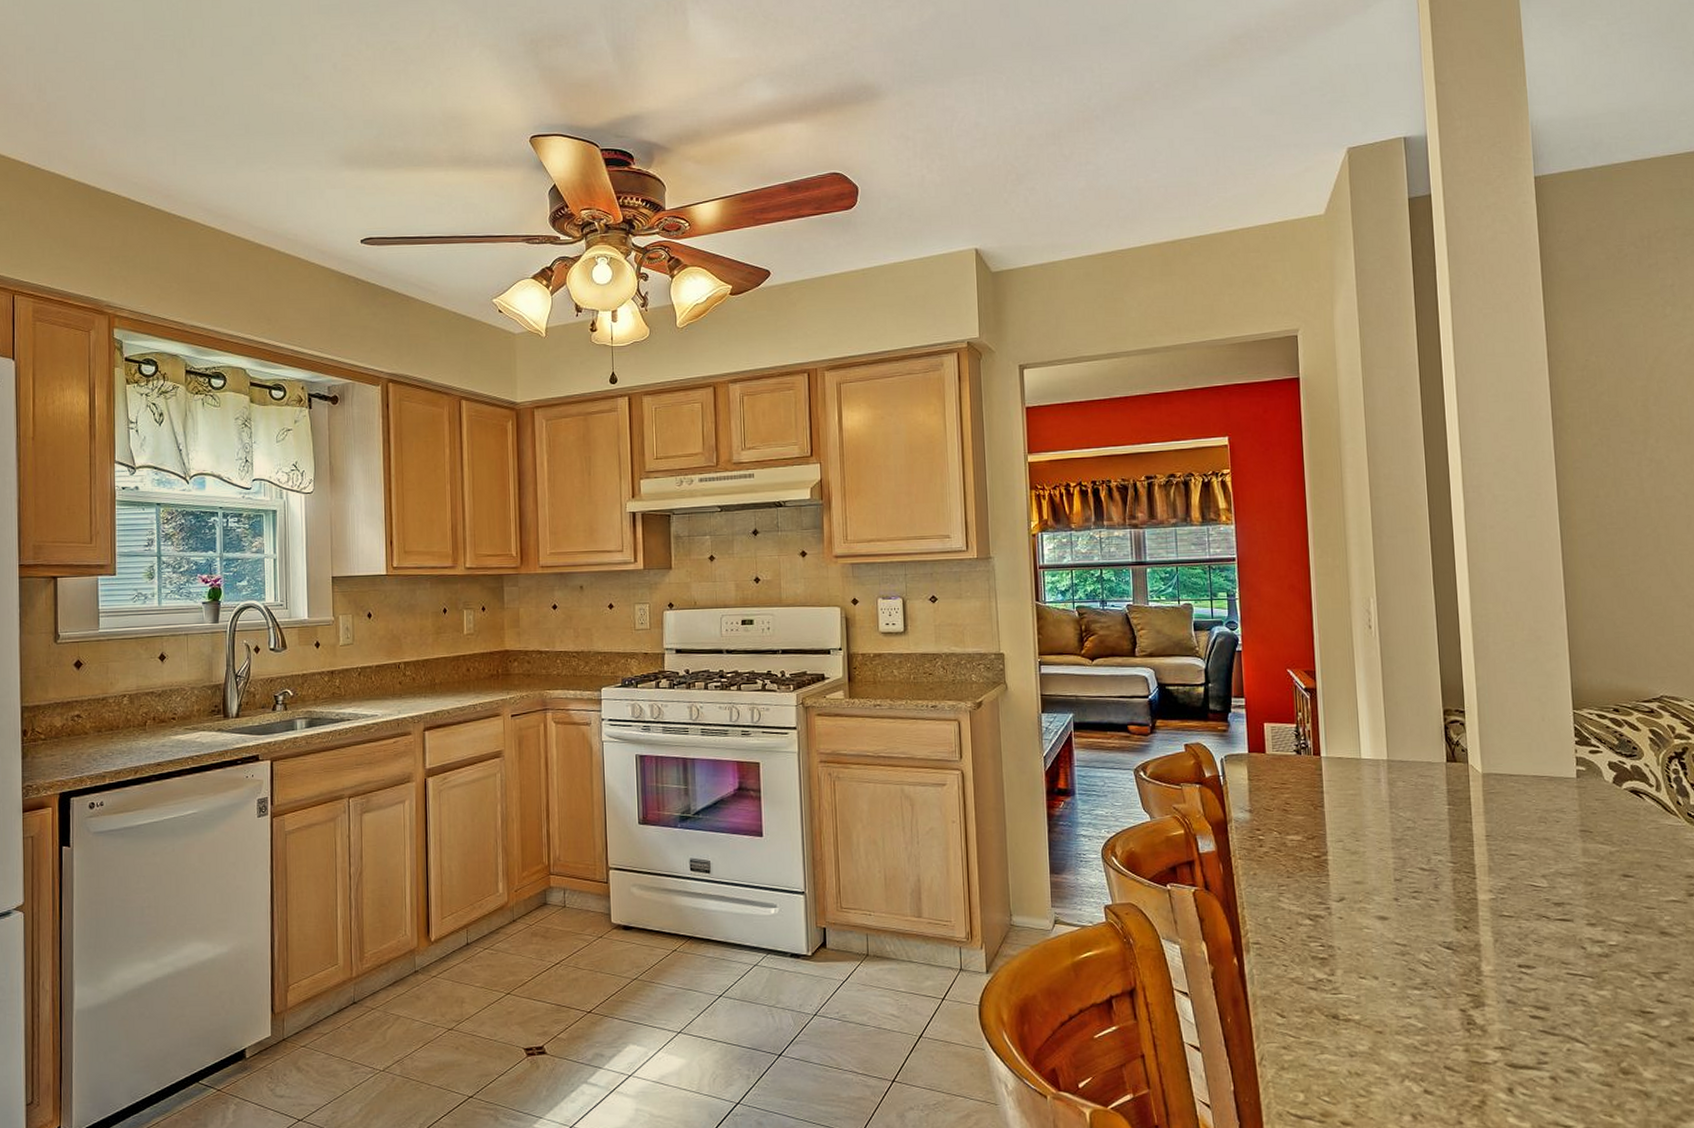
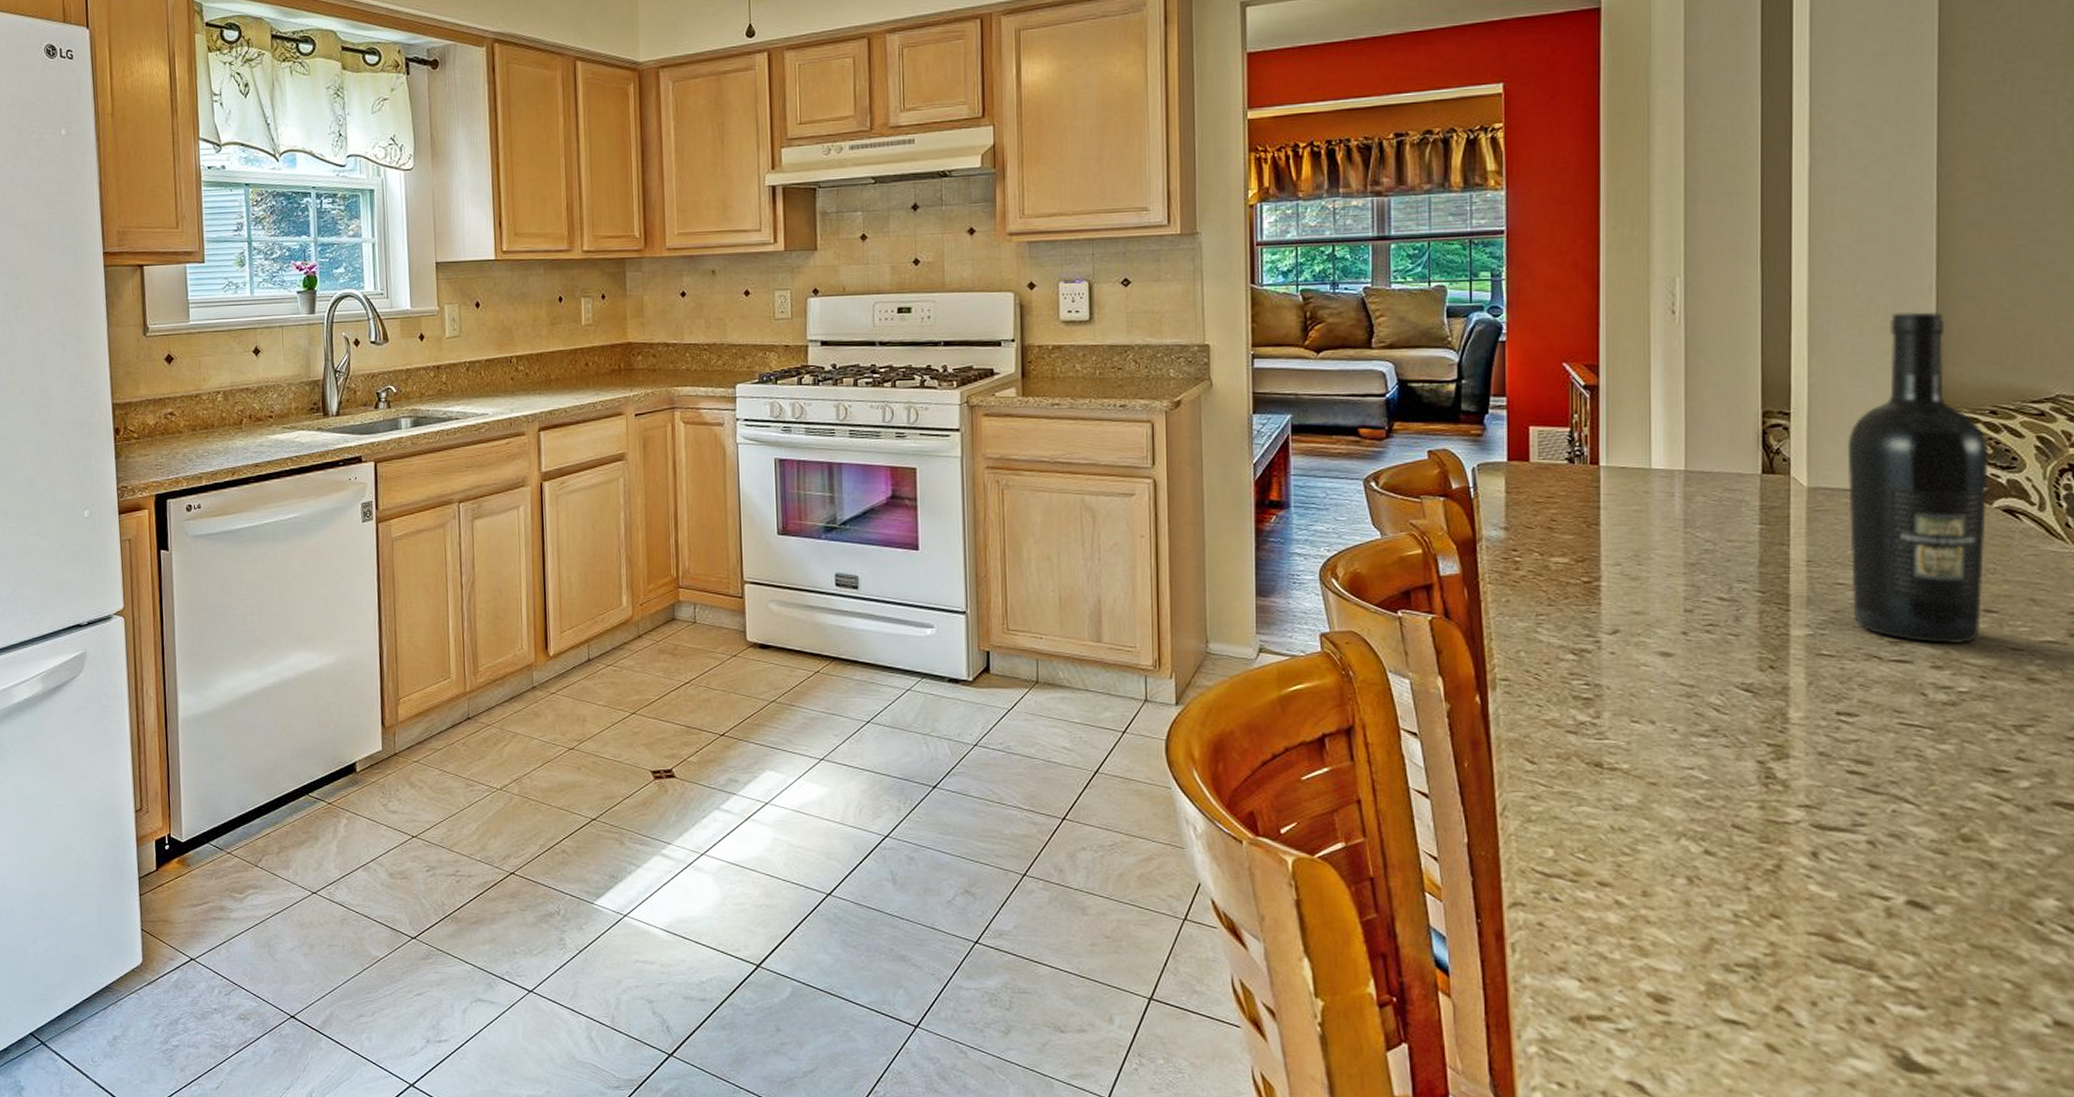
wine bottle: none [1509,628,1622,905] -> present [1847,312,1989,645]

